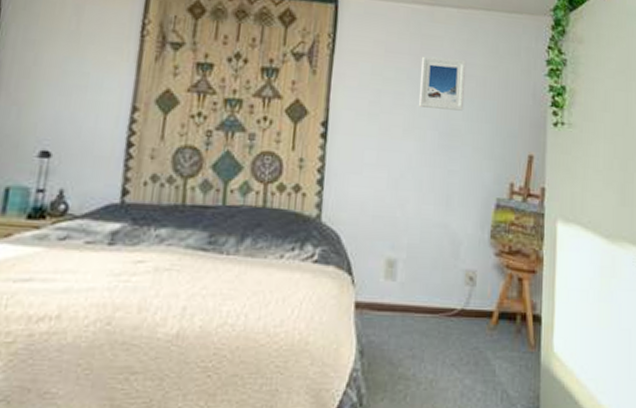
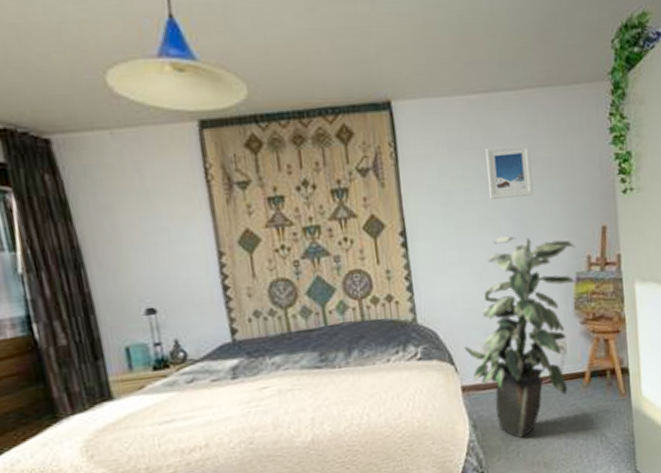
indoor plant: none [365,145,499,377] -> present [464,235,576,438]

